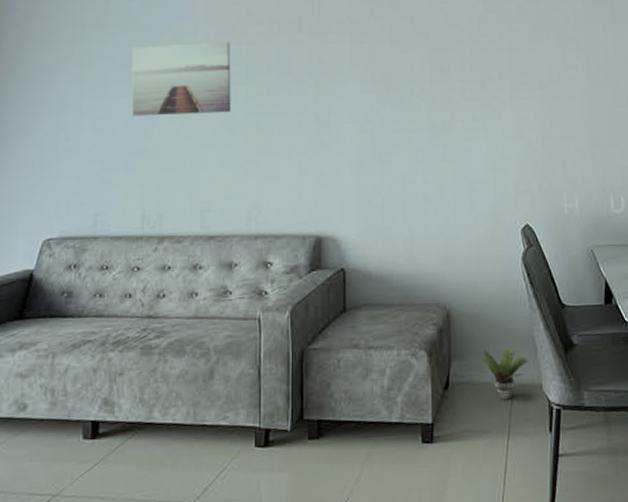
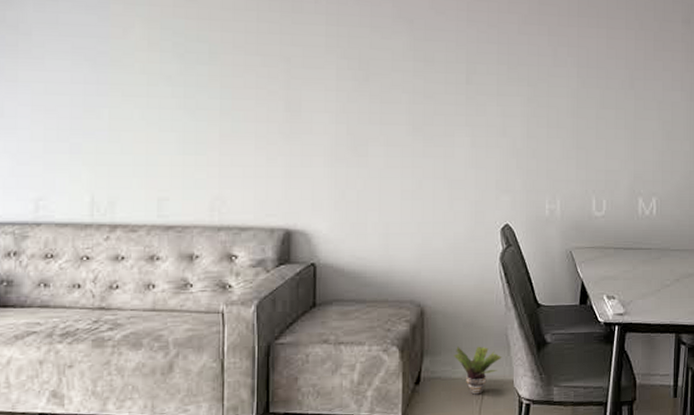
wall art: present [131,42,231,116] -> none [75,14,192,95]

